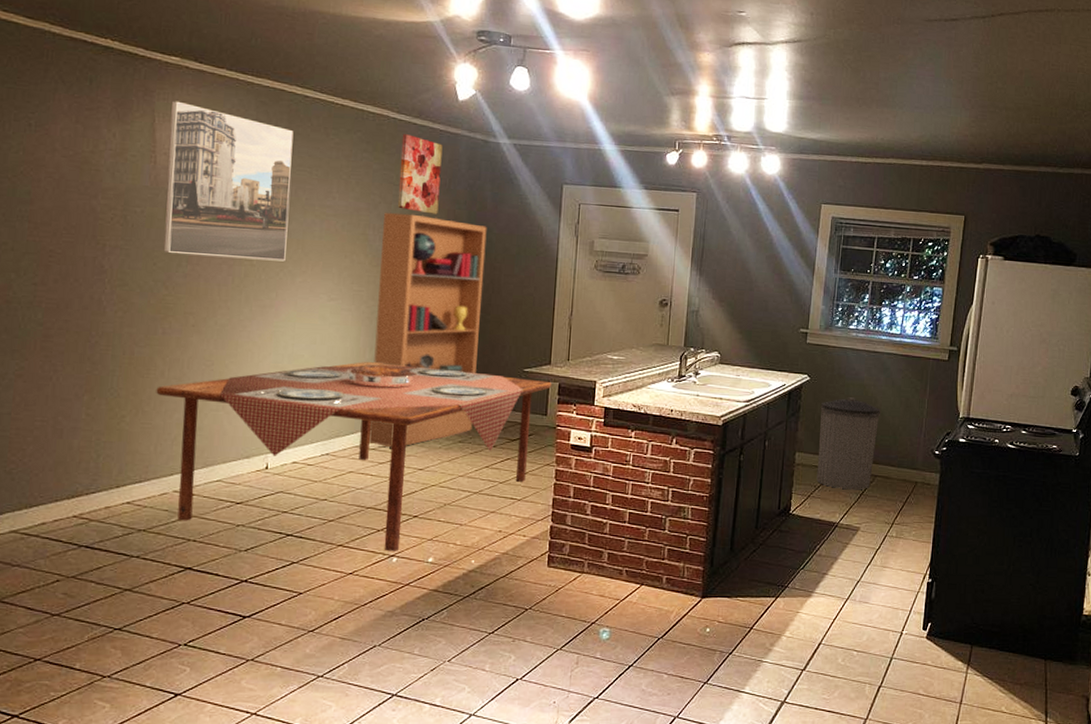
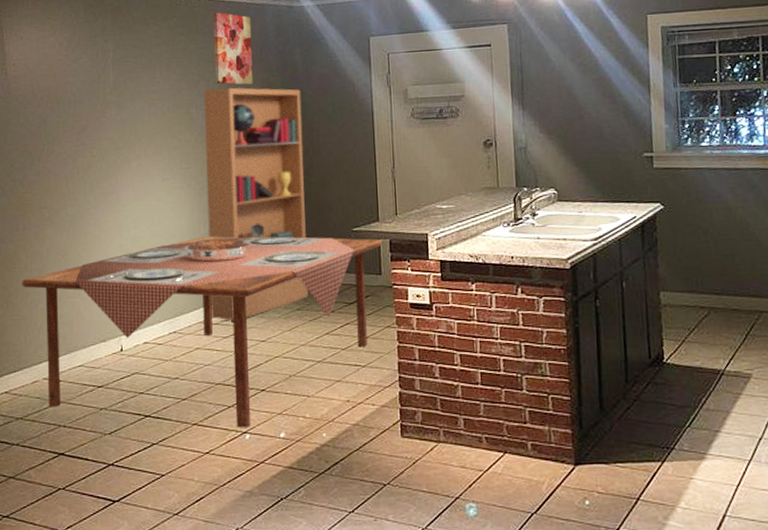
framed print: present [163,101,294,262] -> none [15,16,121,154]
trash can: present [816,397,880,490] -> none [681,223,757,331]

